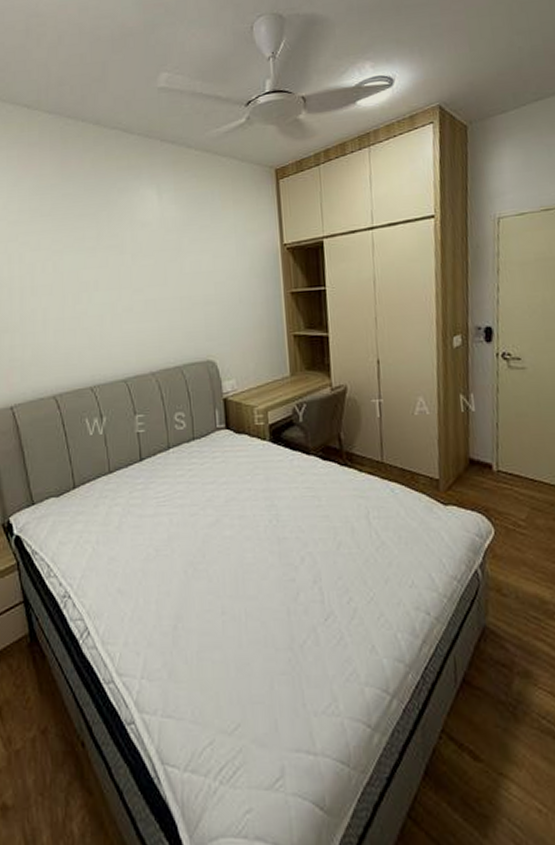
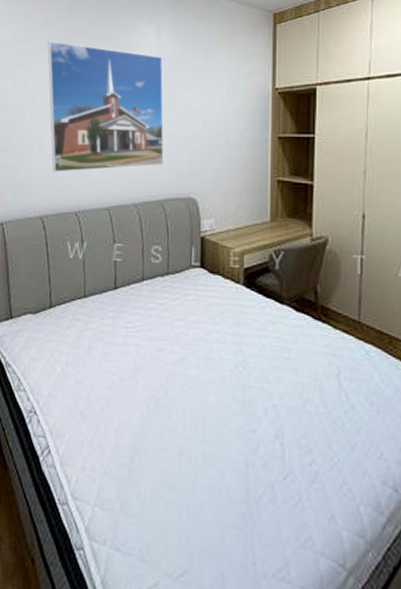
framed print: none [41,210,178,348] -> present [47,41,164,172]

